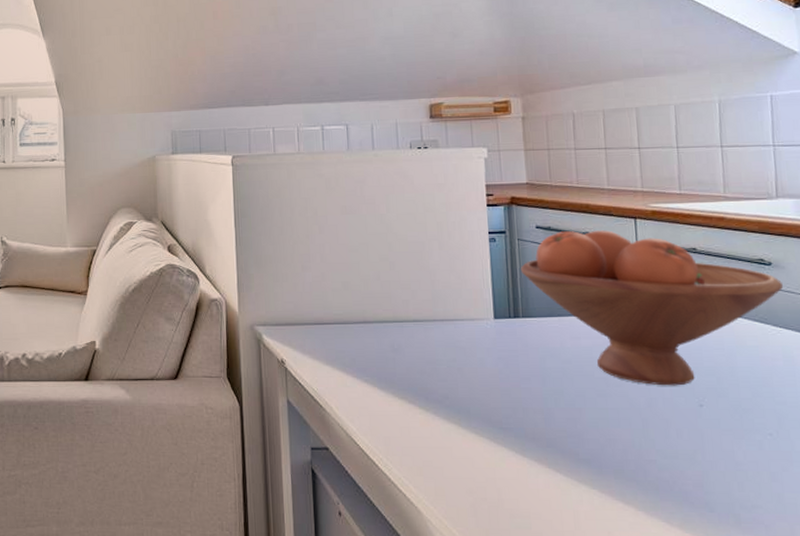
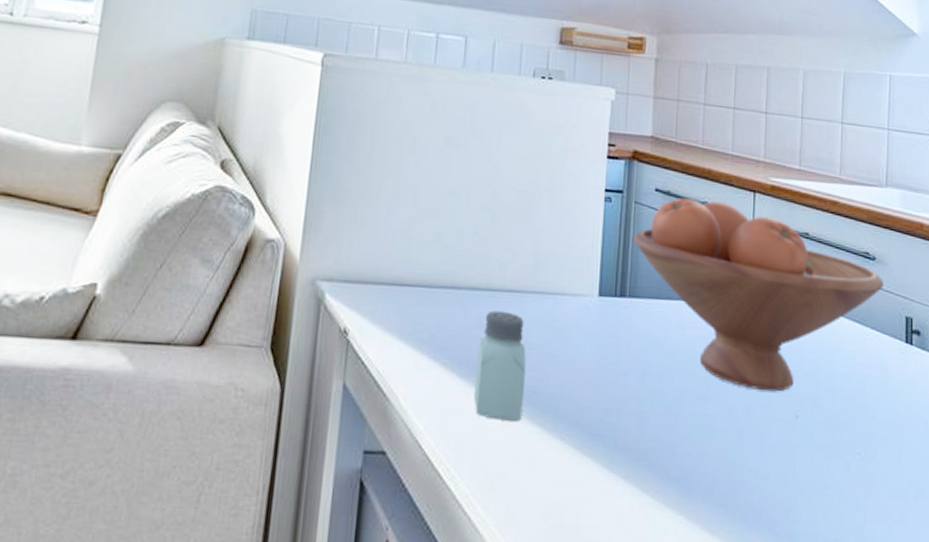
saltshaker: none [393,337,439,421] -> present [473,310,526,421]

